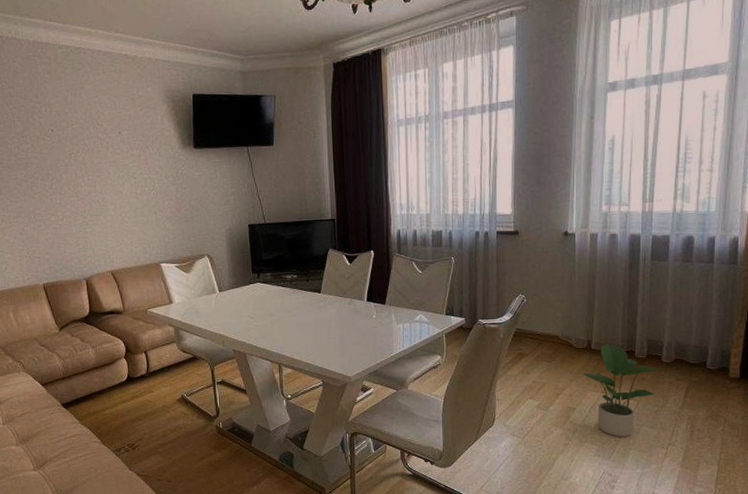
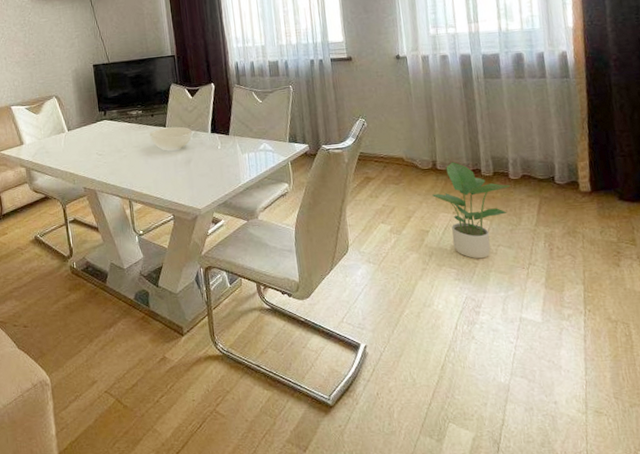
bowl: none [304,293,348,318] -> present [150,126,192,151]

